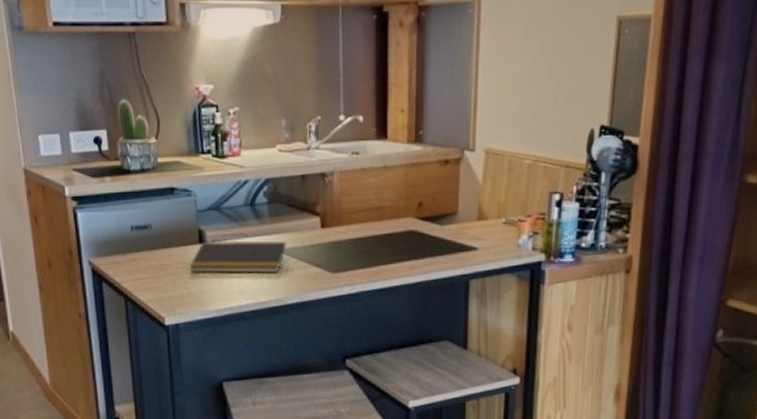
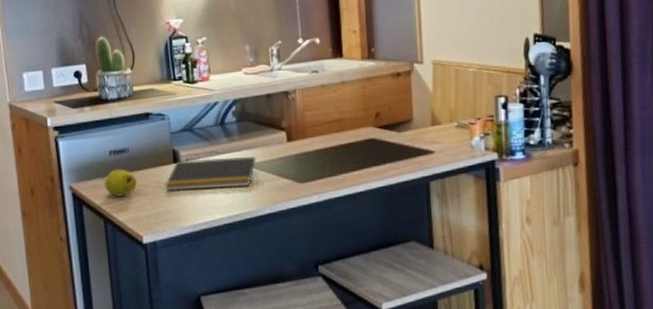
fruit: none [125,246,159,275] -> present [104,169,137,197]

